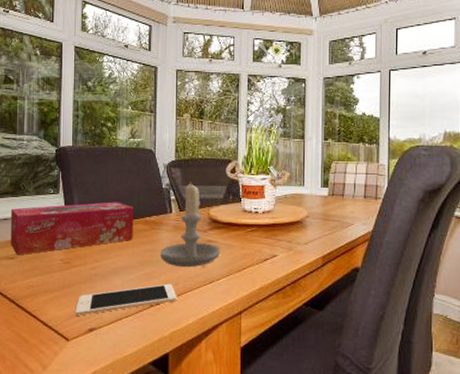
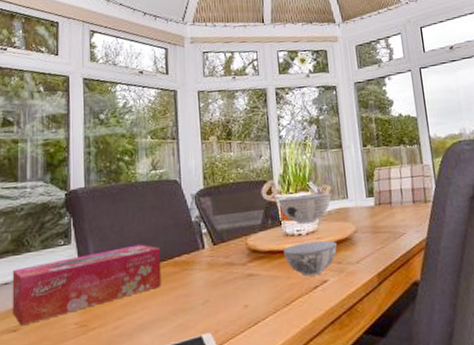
candle: present [161,182,220,268] -> none [195,210,263,311]
bowl: none [240,178,289,250] -> present [278,193,337,277]

